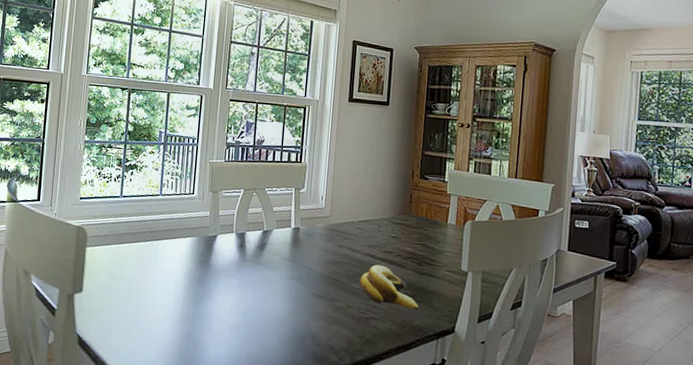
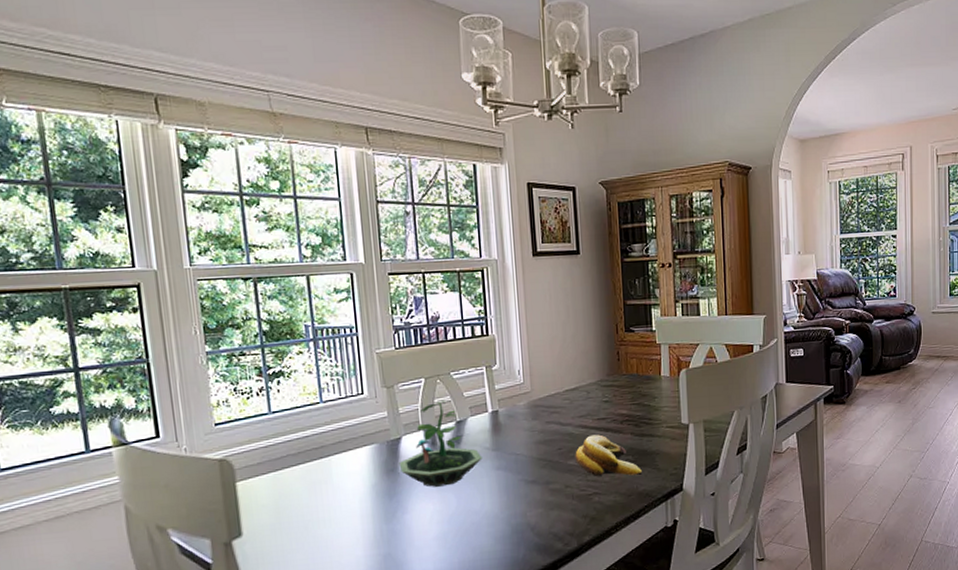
terrarium: none [211,210,280,284] -> present [399,399,483,487]

